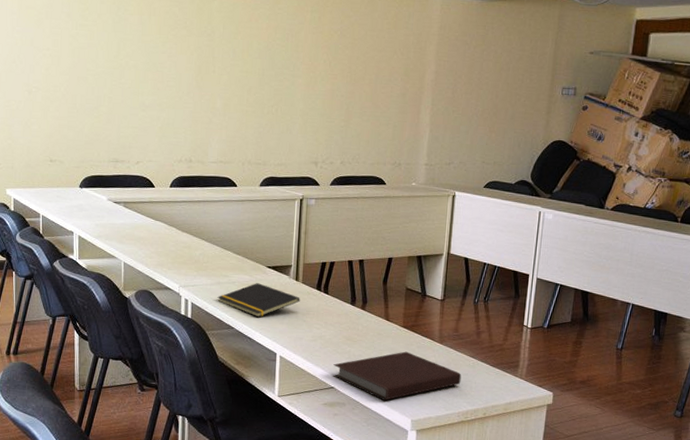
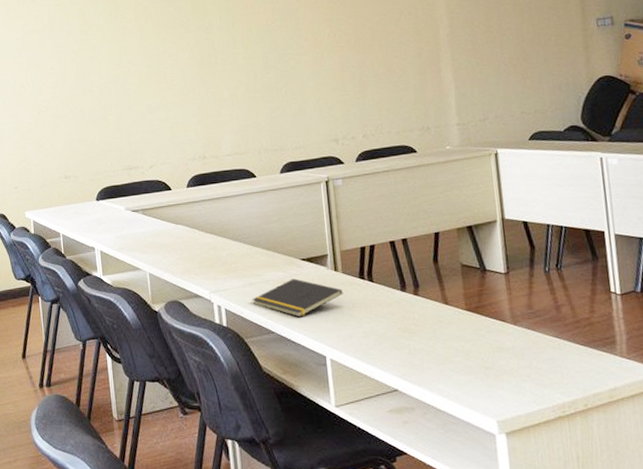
notebook: present [333,351,462,400] -> none [393,338,549,400]

